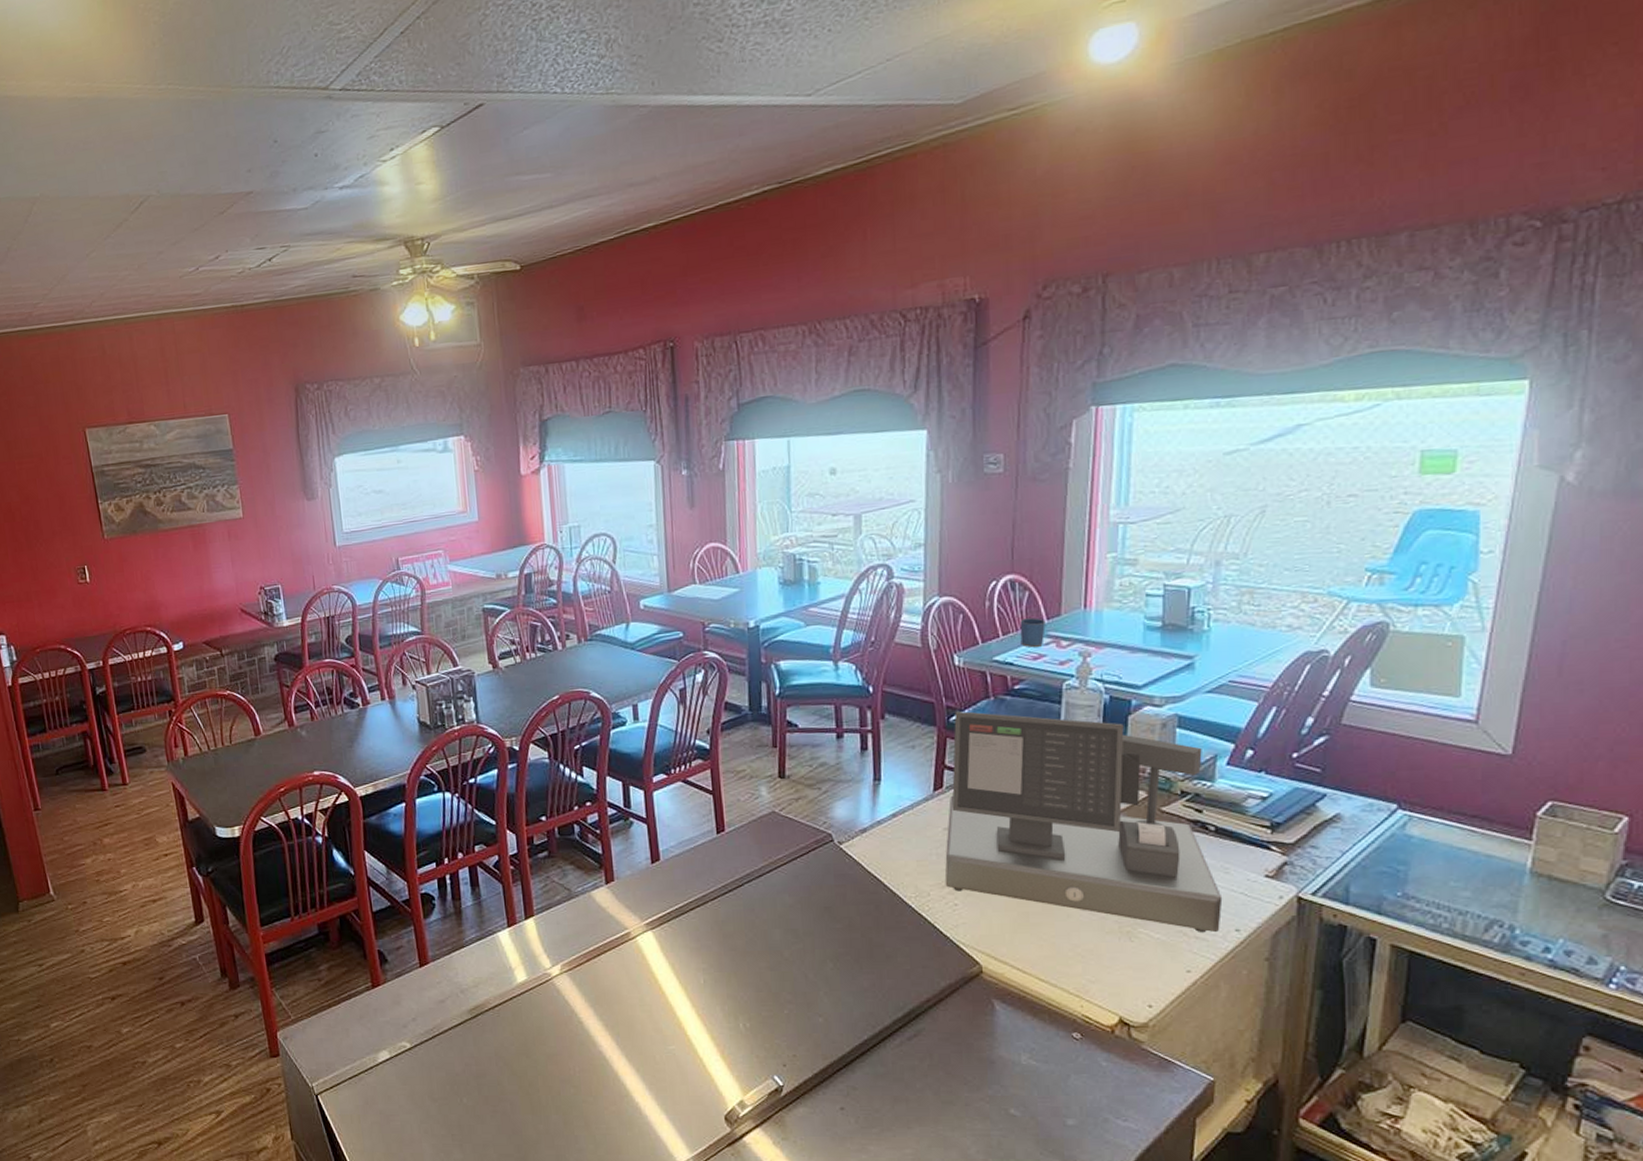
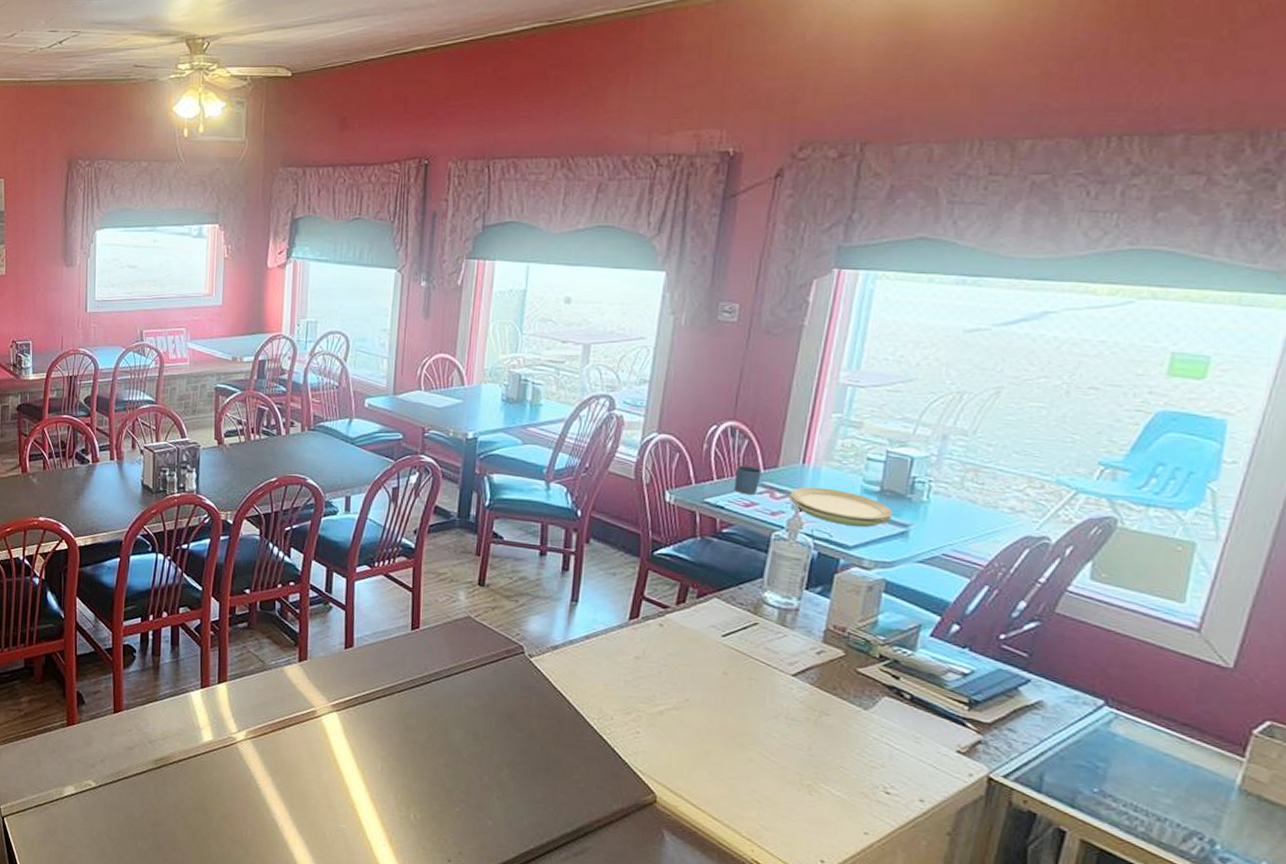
cash register: present [944,710,1223,933] -> none [629,545,910,800]
plate: none [1075,630,1177,666] -> present [789,487,893,528]

